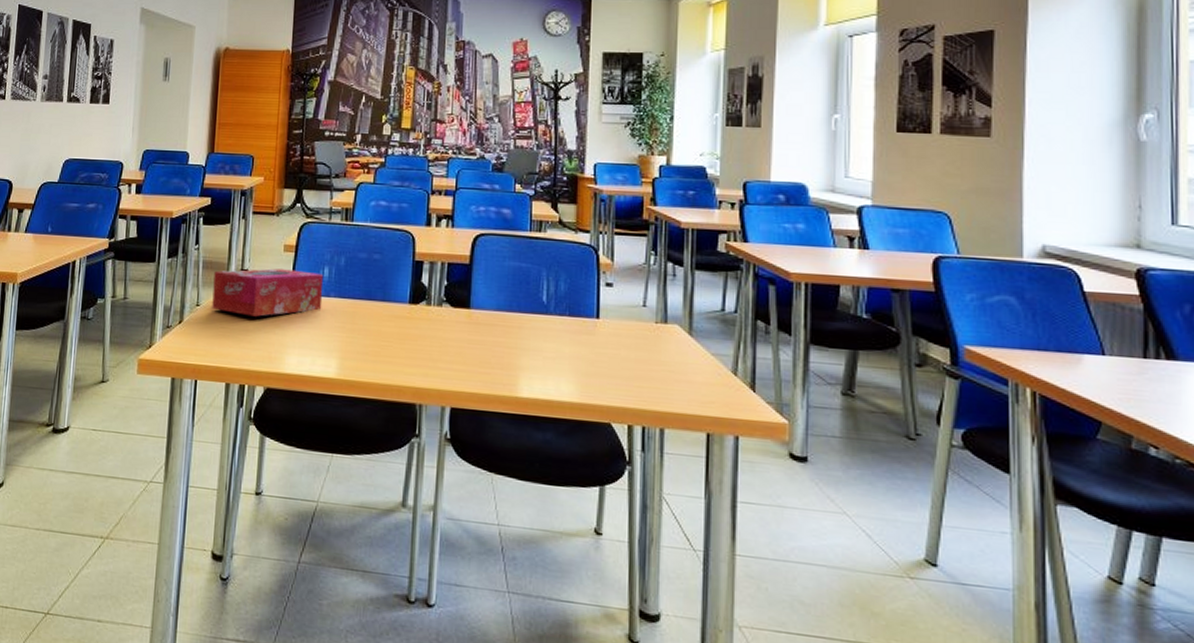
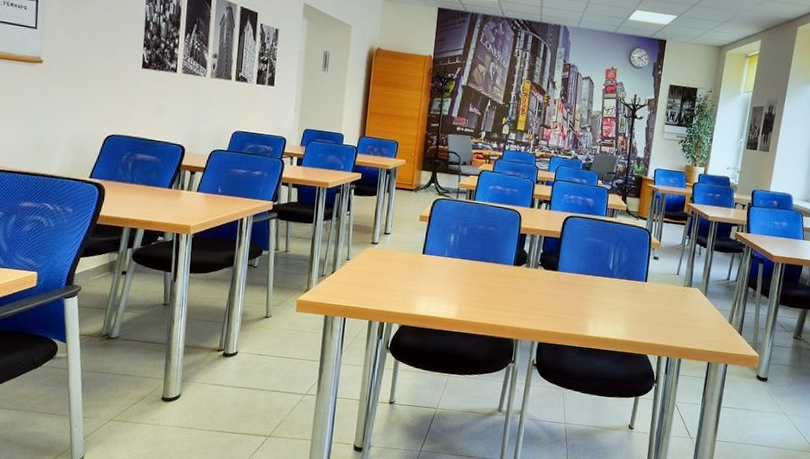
tissue box: present [212,268,324,317] -> none [359,233,450,271]

